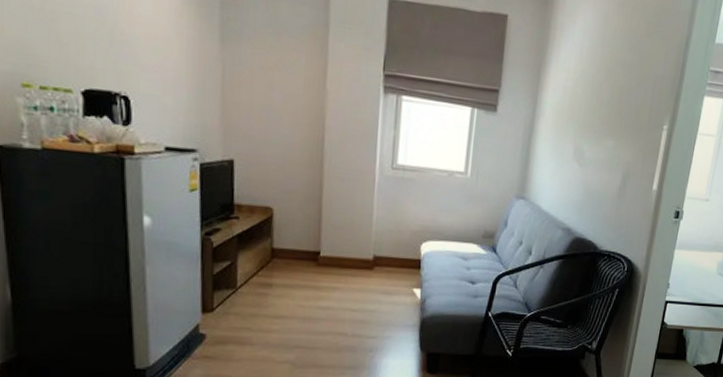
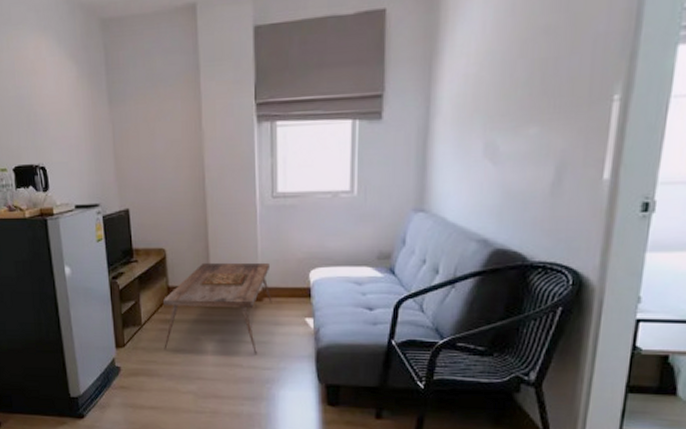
coffee table: none [261,226,384,322] -> present [163,262,272,354]

